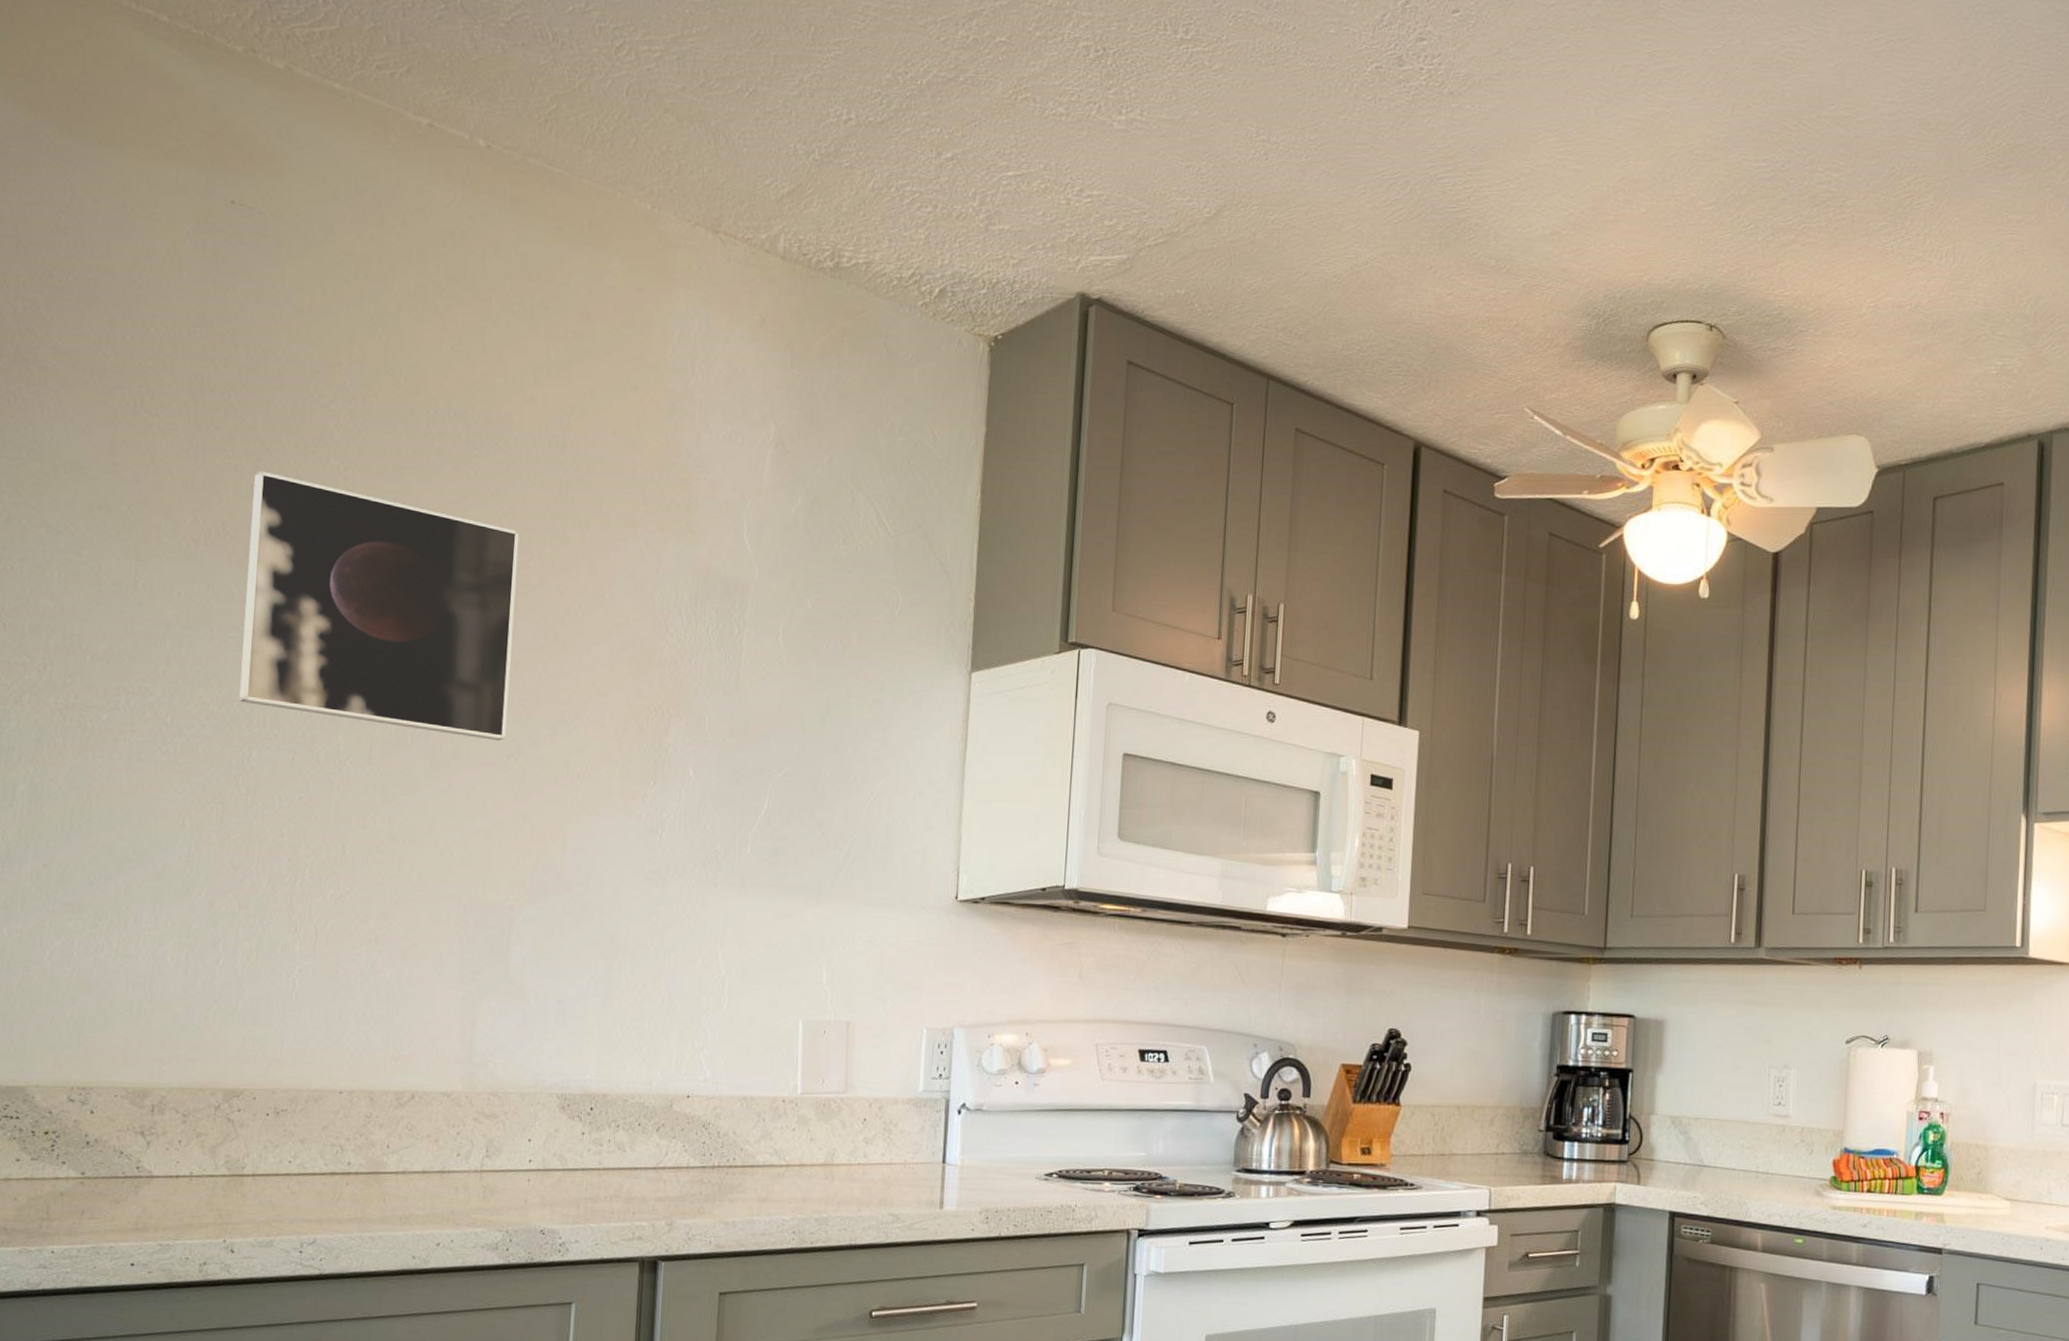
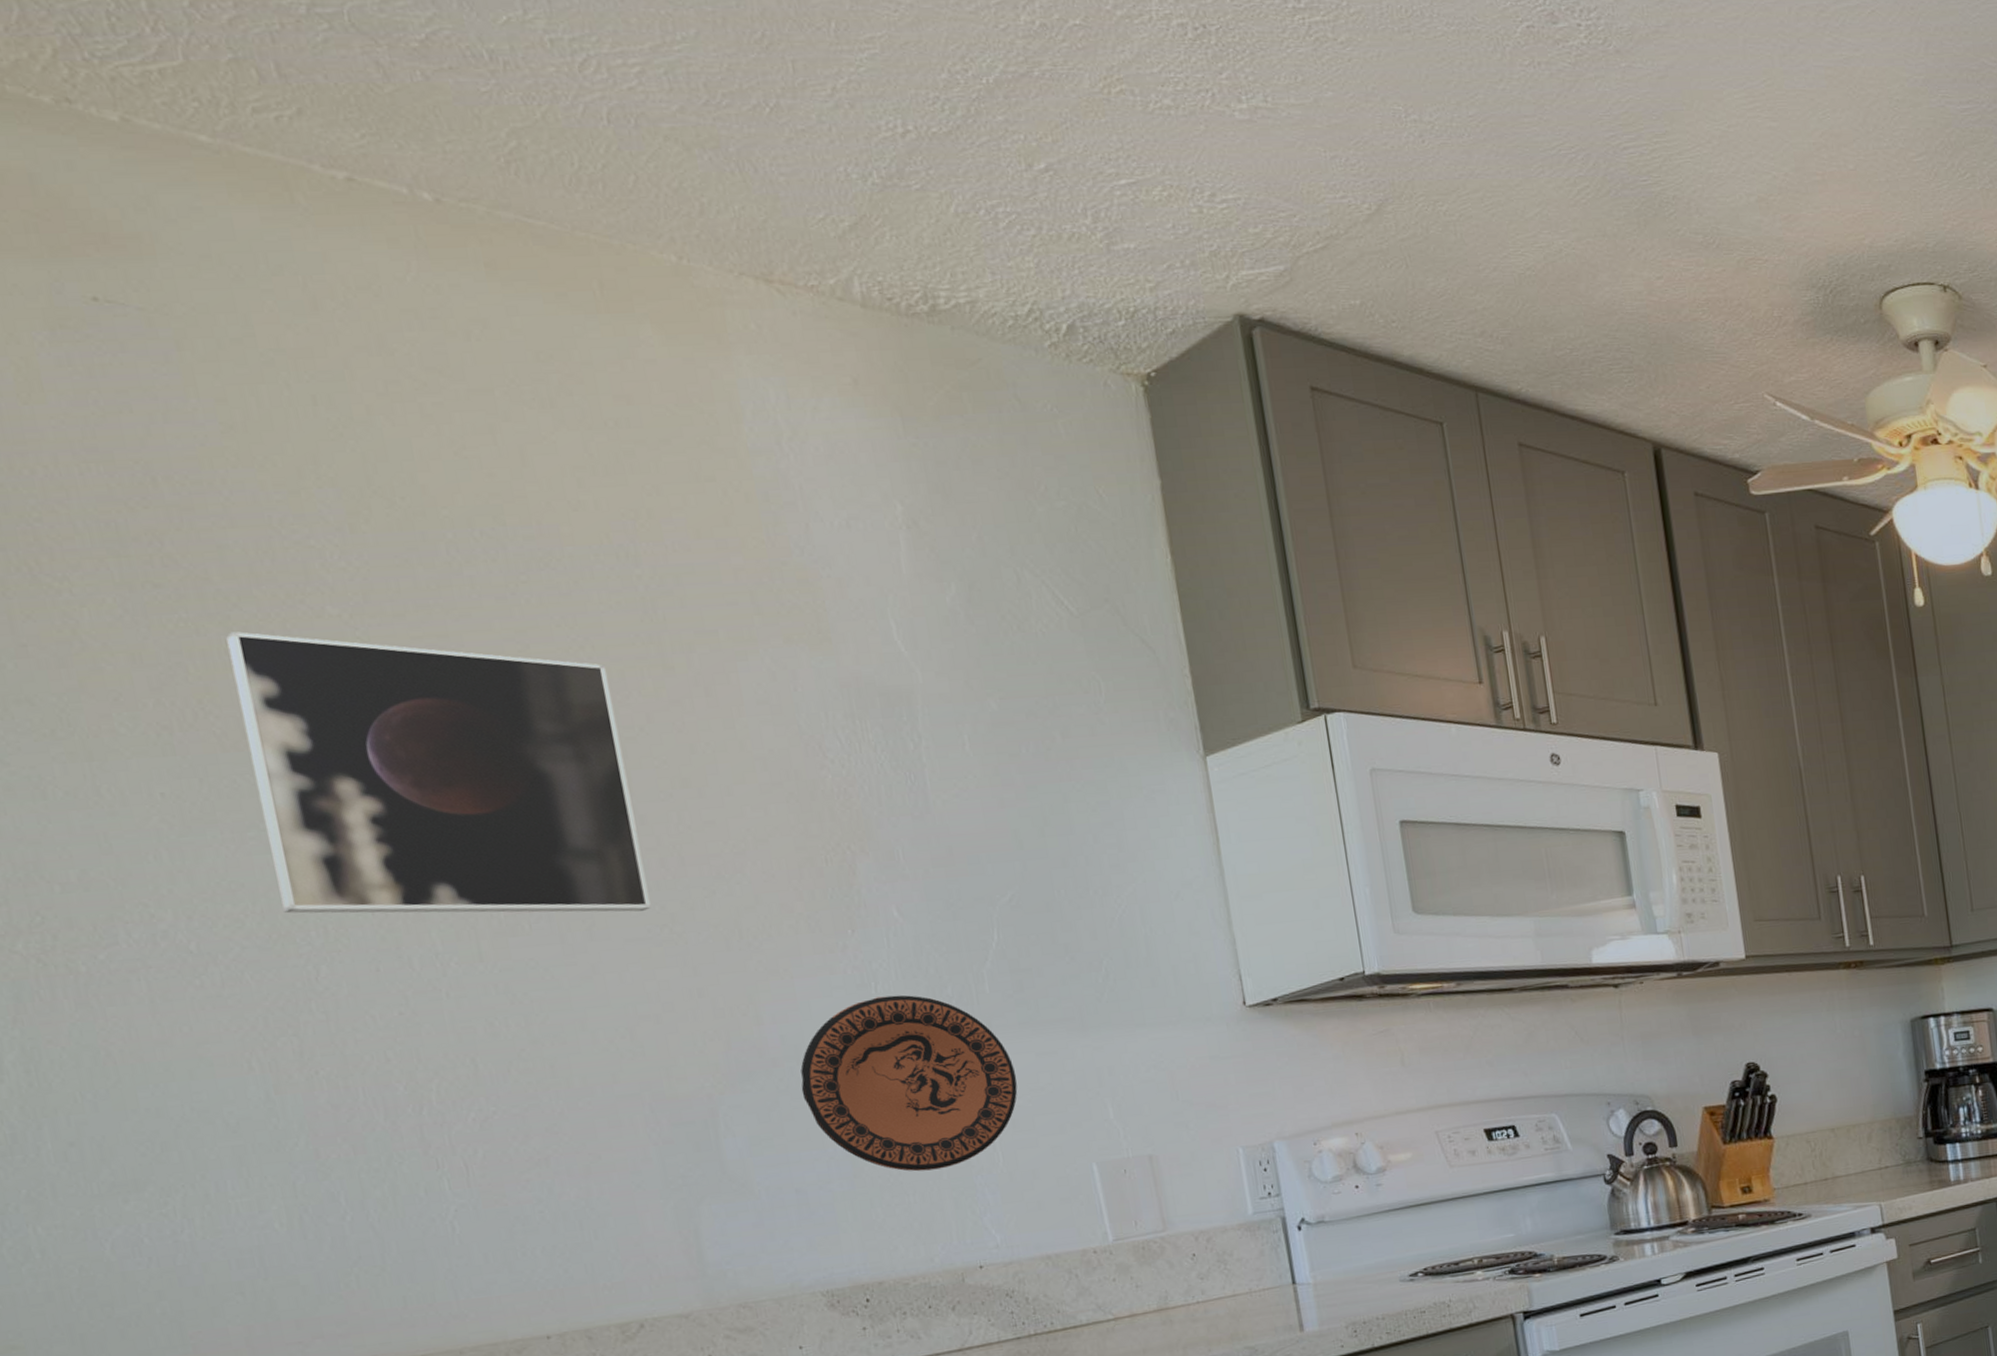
decorative plate: none [582,843,755,1003] -> present [800,995,1018,1172]

